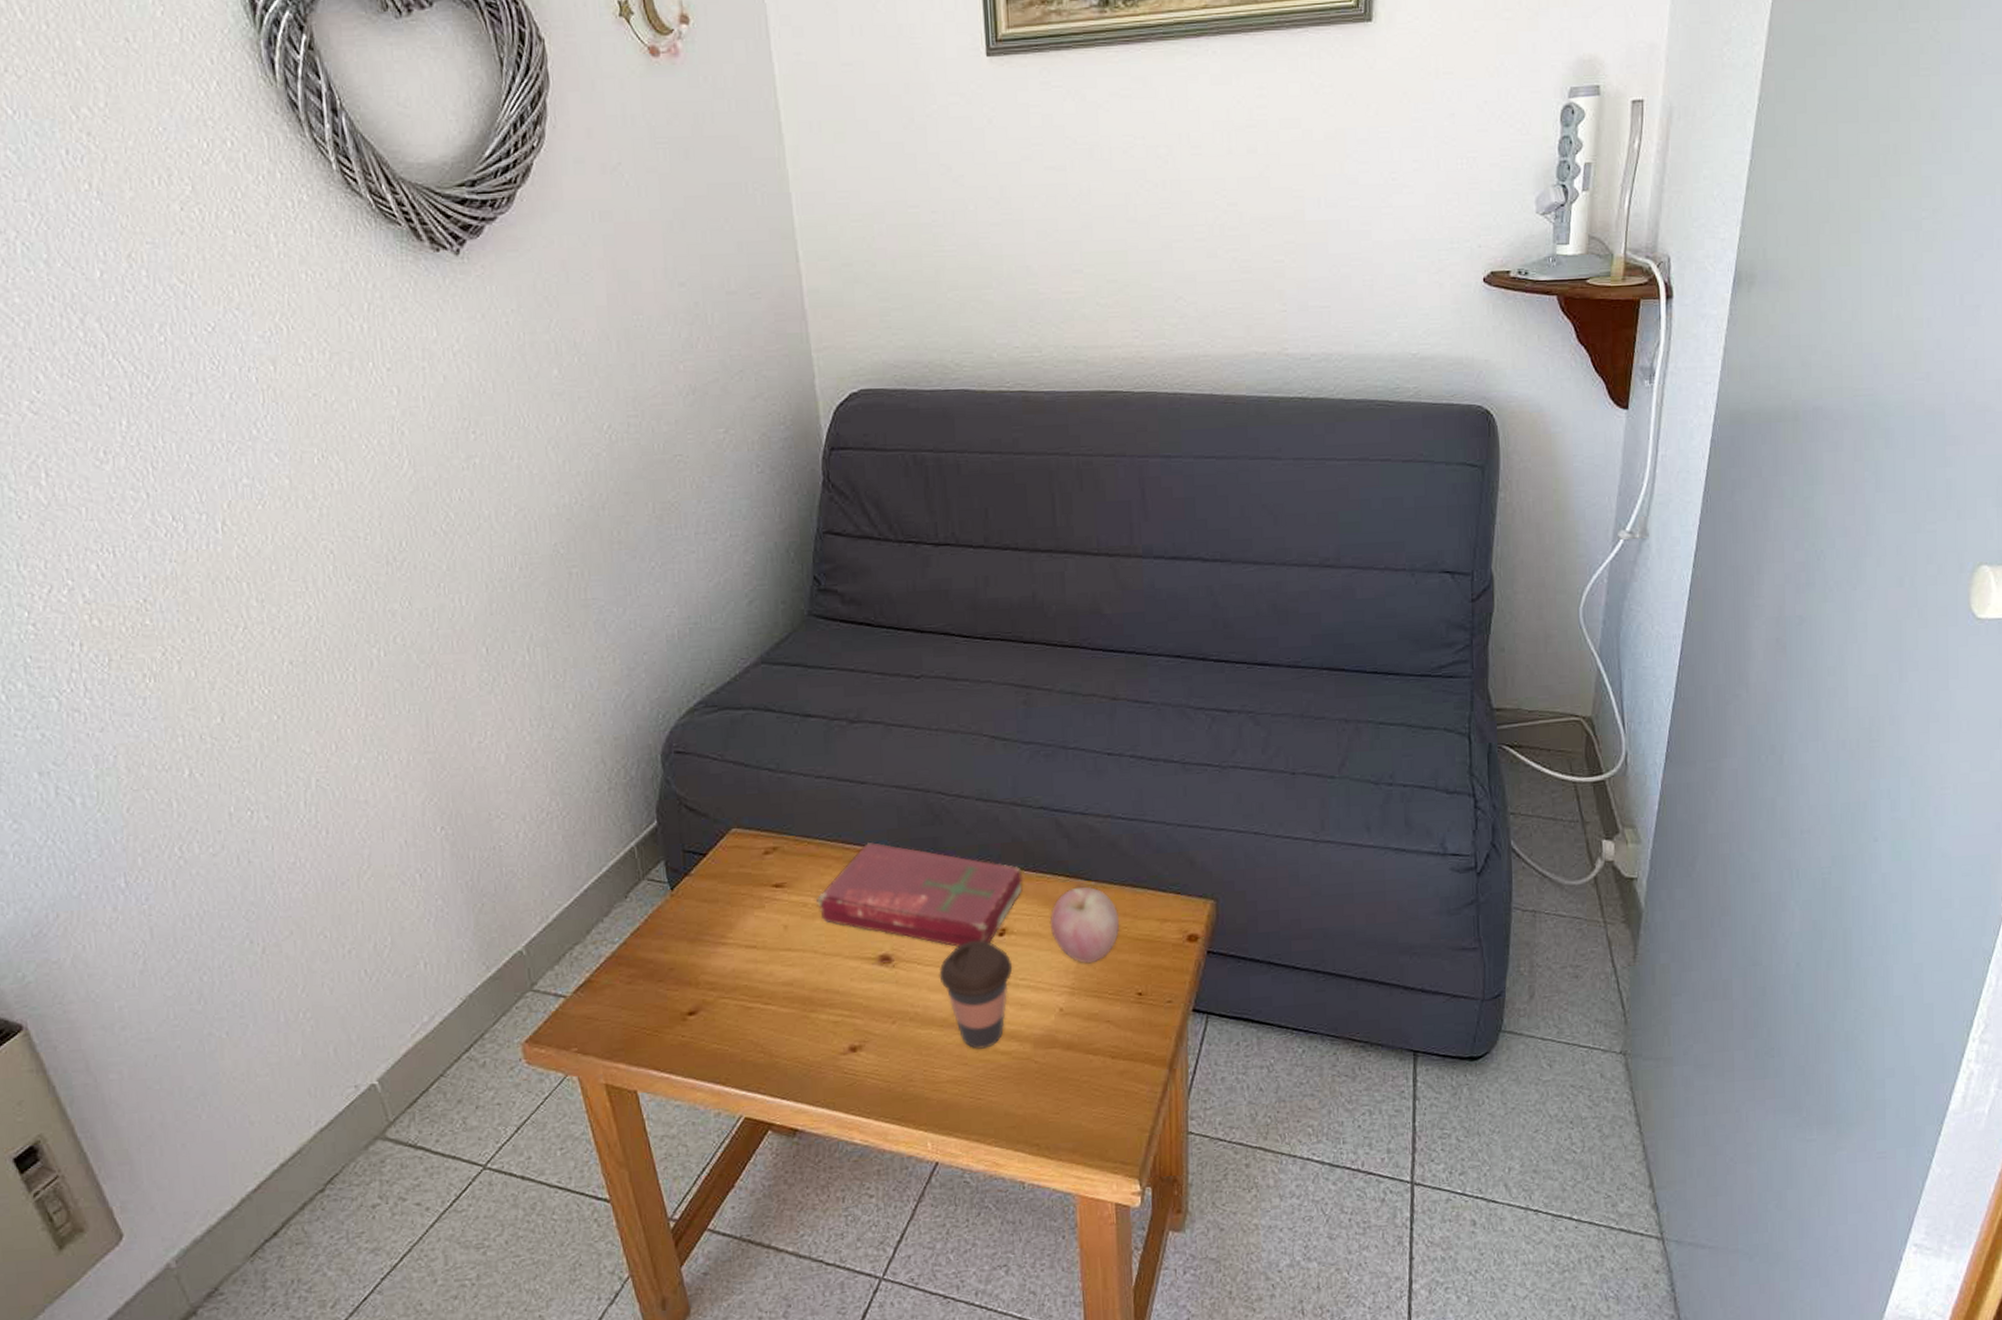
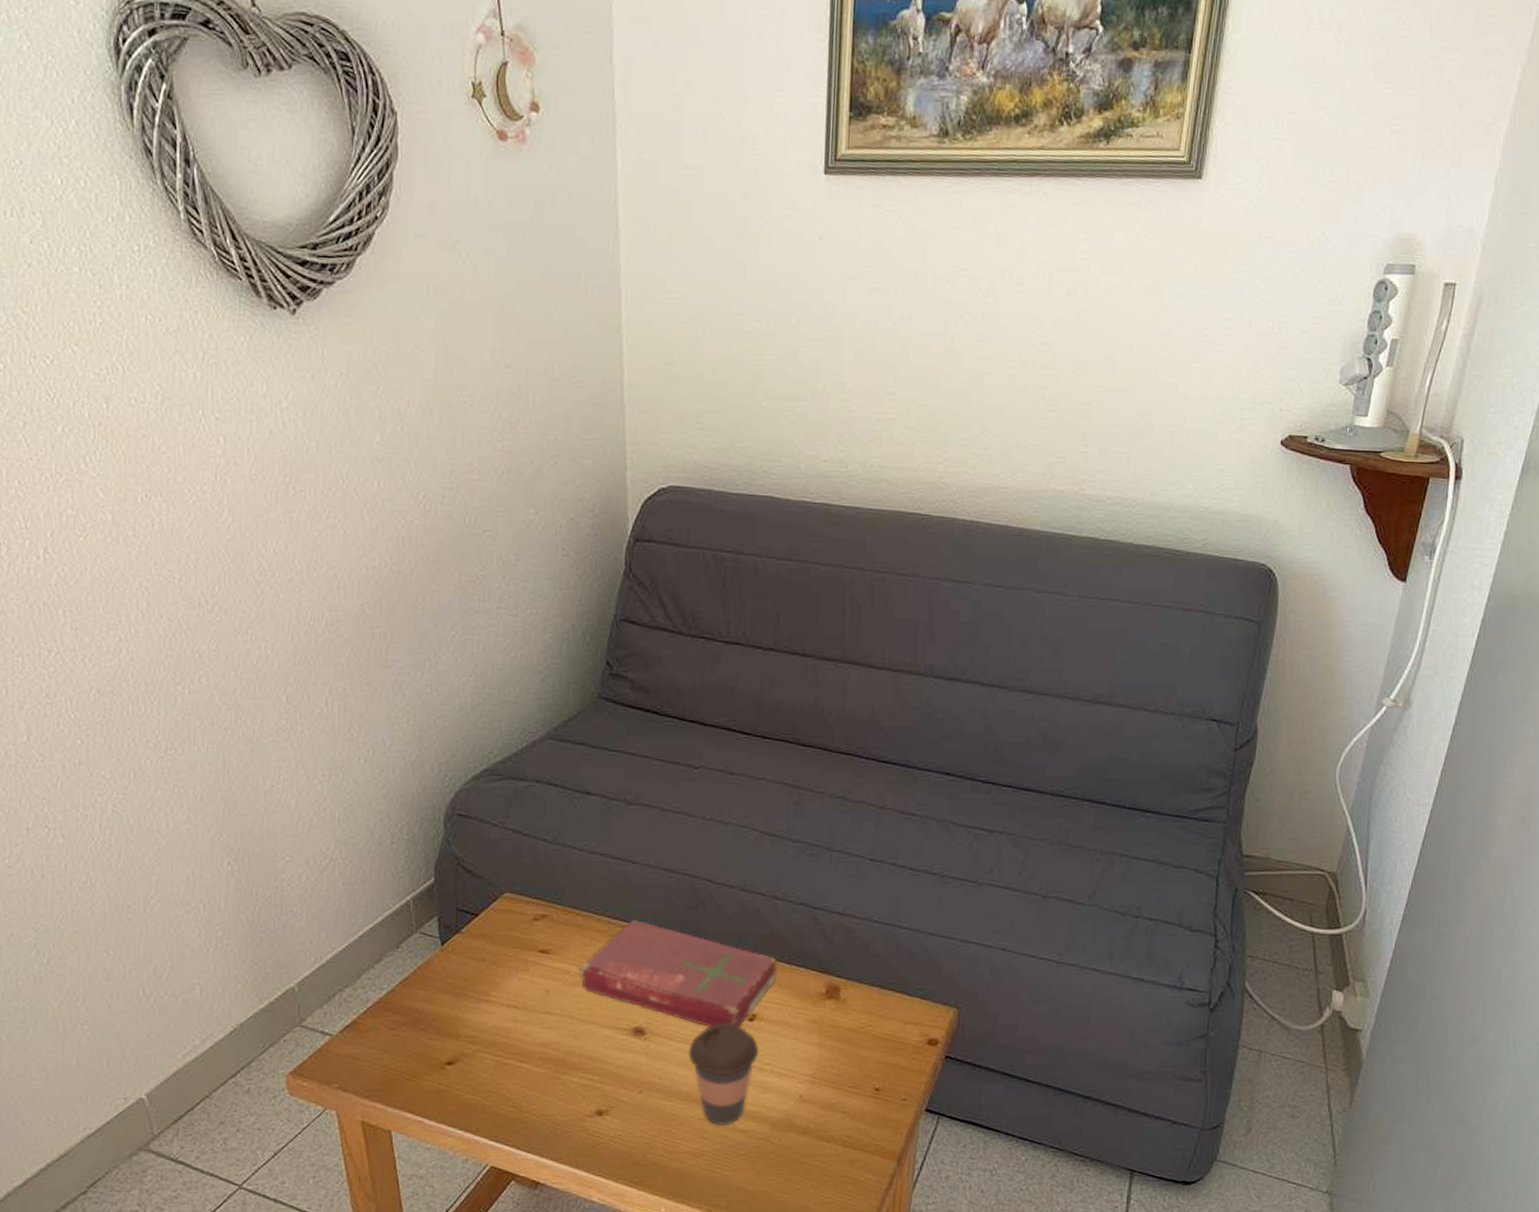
apple: present [1050,886,1119,964] -> none [799,982,865,1056]

